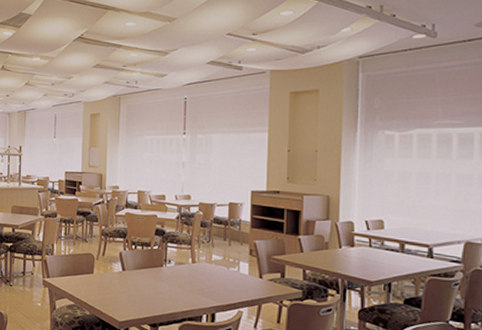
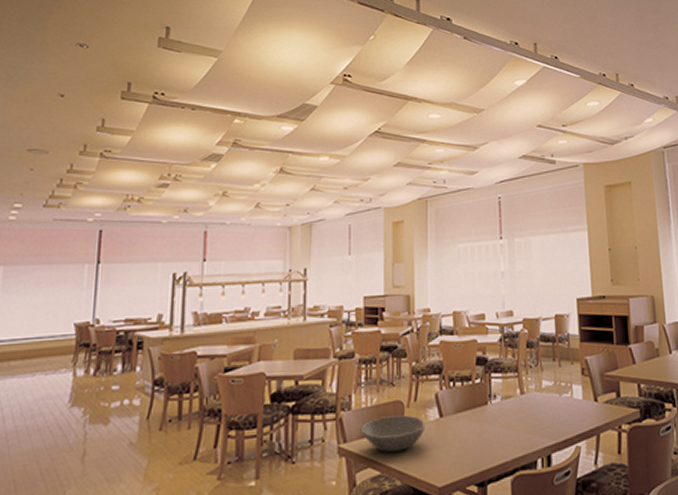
bowl: none [60,263,111,290] -> present [360,415,426,452]

